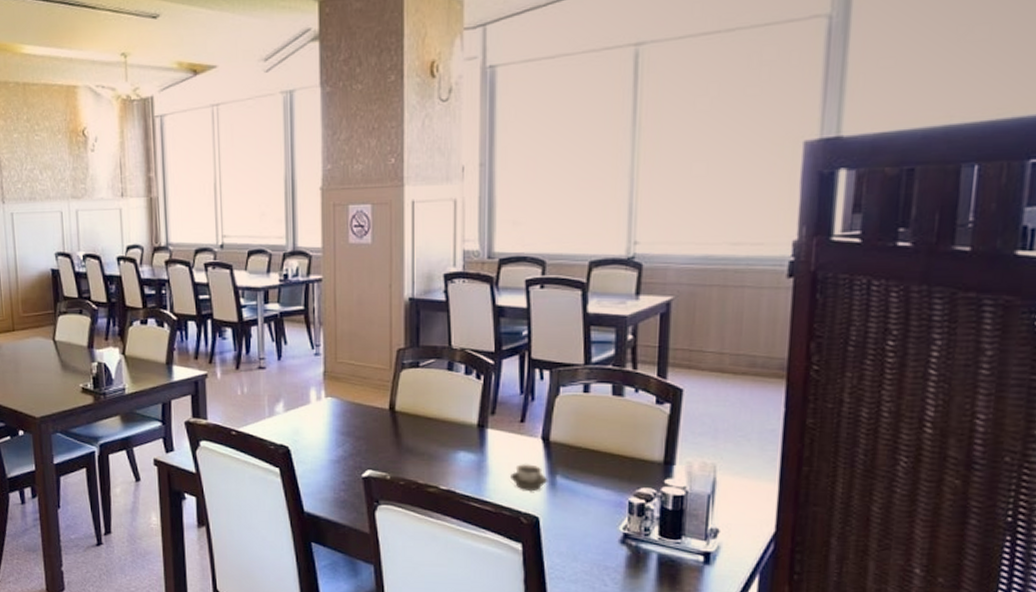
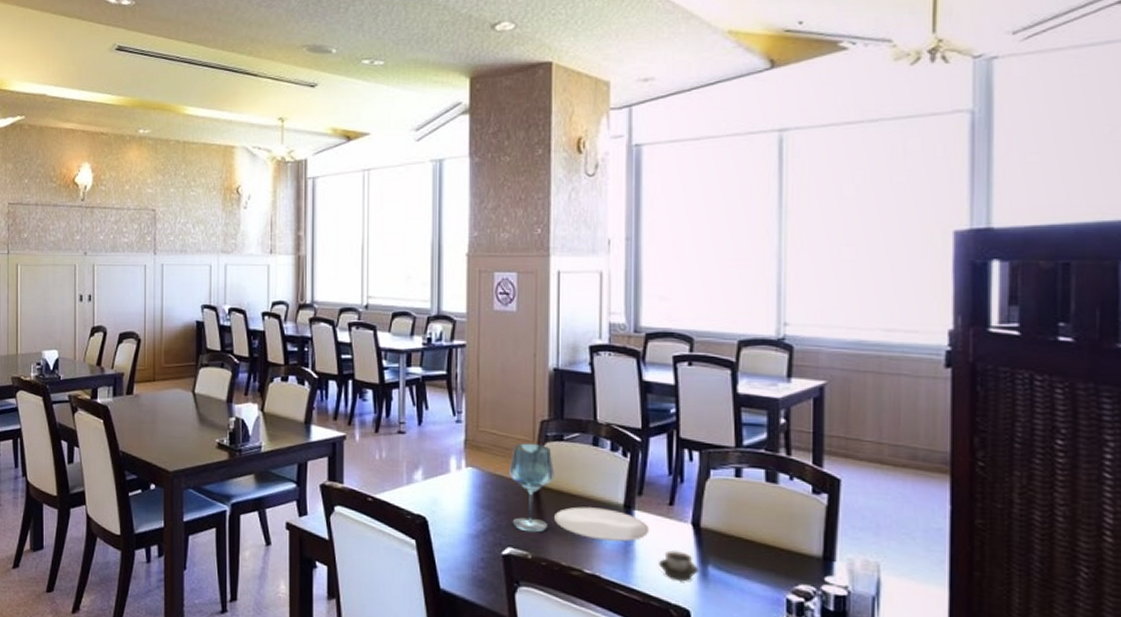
wine glass: none [368,371,411,455] -> present [510,443,555,533]
plate: none [412,428,502,459] -> present [554,506,650,542]

